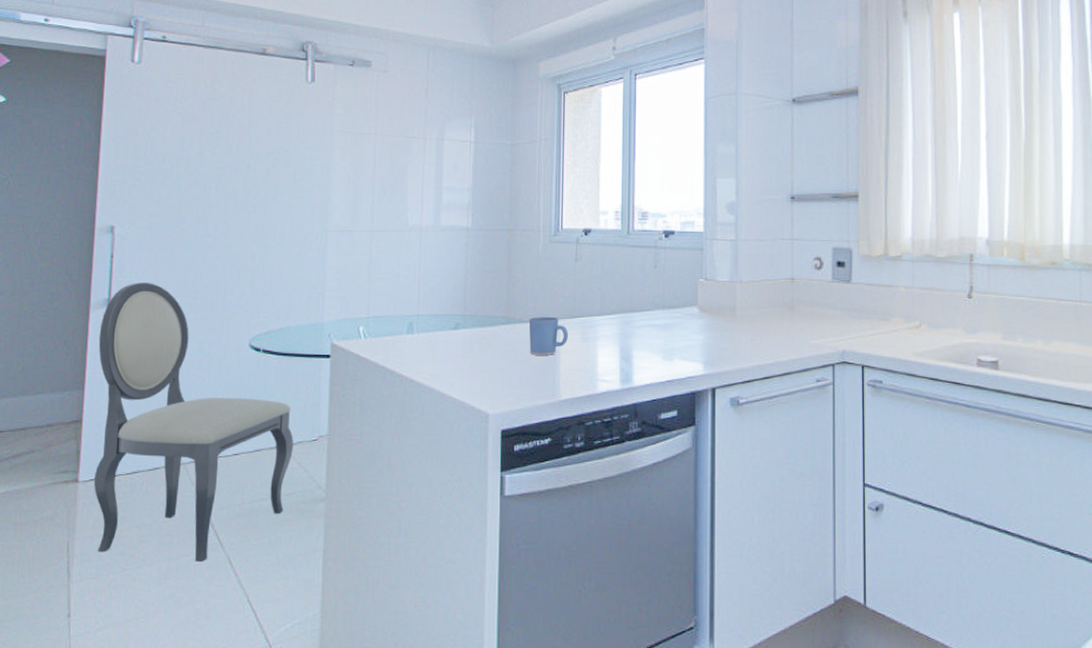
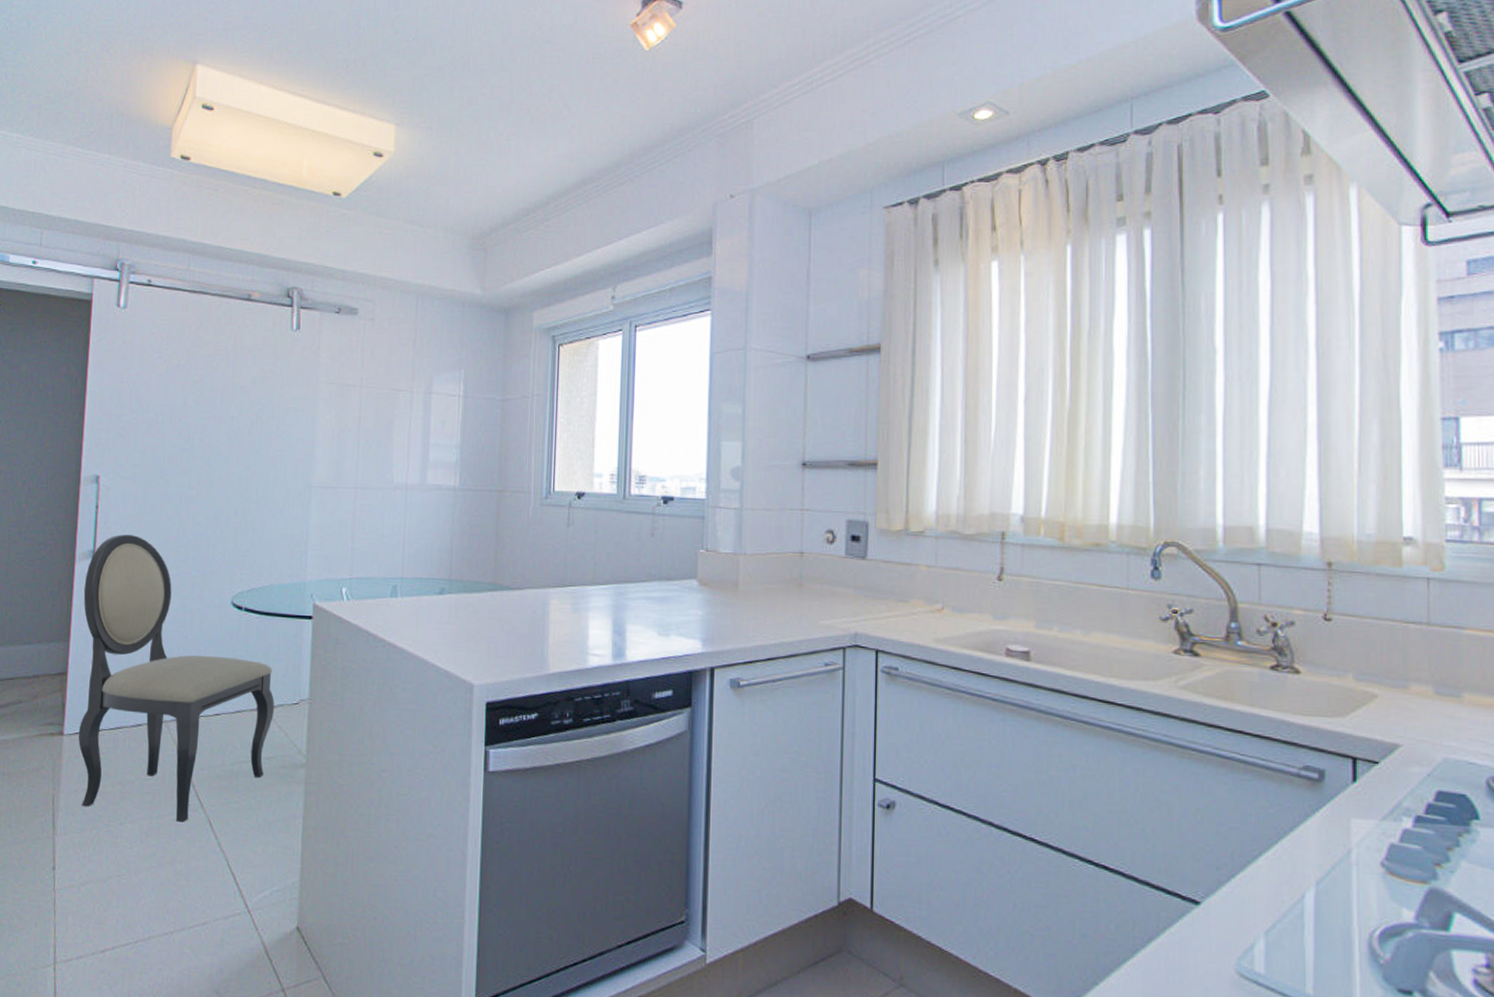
mug: present [528,316,569,355] -> none [517,584,559,626]

